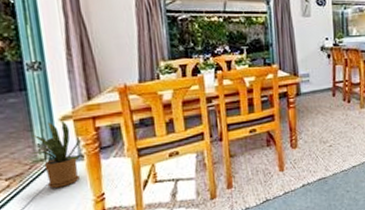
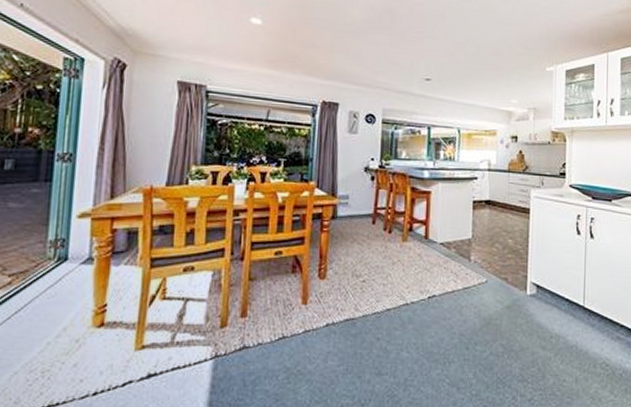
house plant: present [26,120,81,188] -> none [36,218,94,292]

